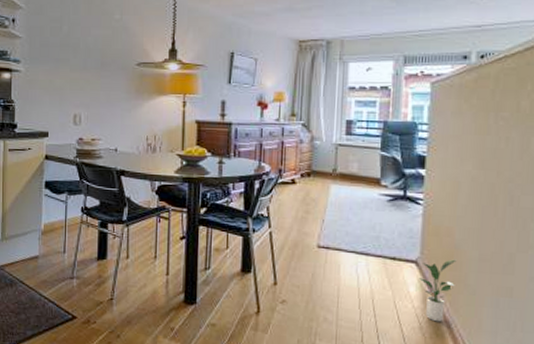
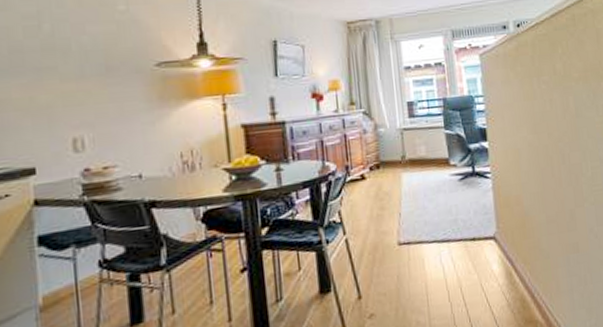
potted plant: present [419,259,457,322] -> none [499,226,531,295]

